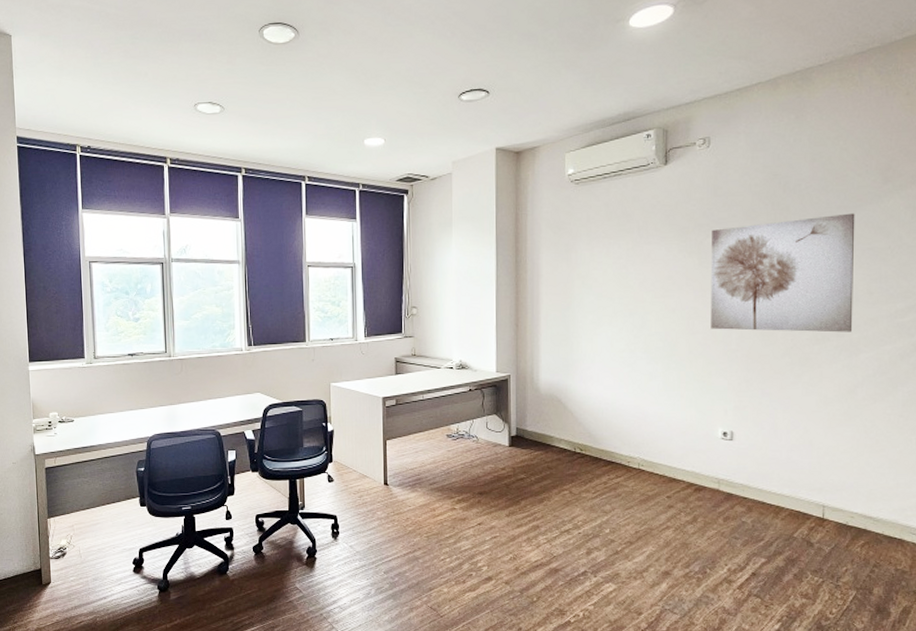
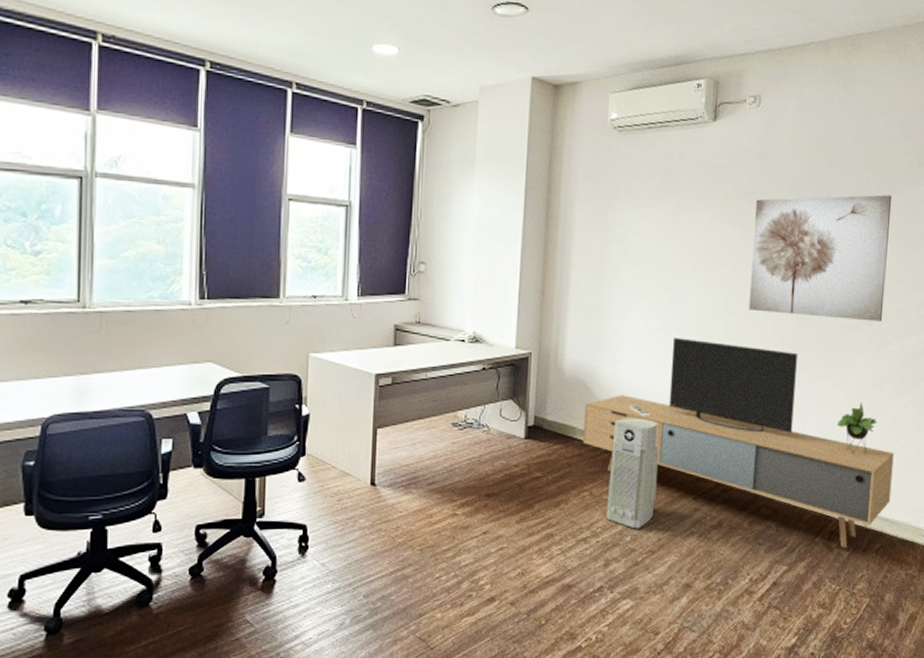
media console: none [560,357,874,543] -> present [583,338,894,547]
air purifier: none [585,427,632,523] -> present [605,418,660,529]

